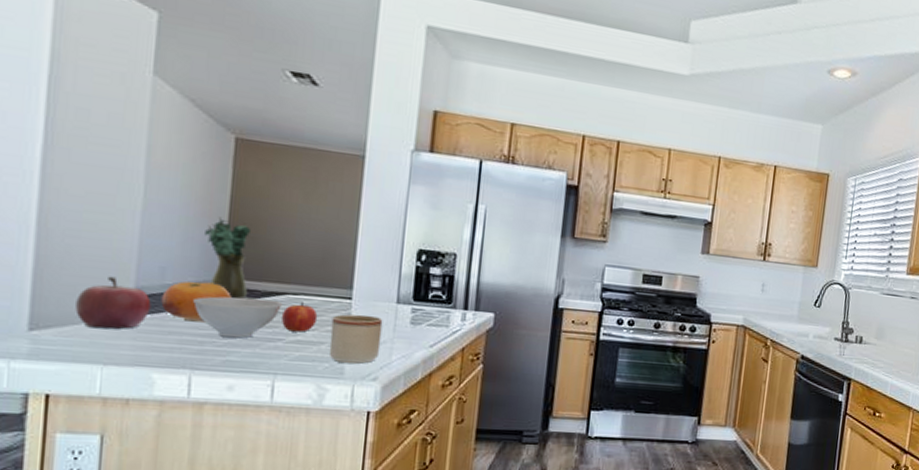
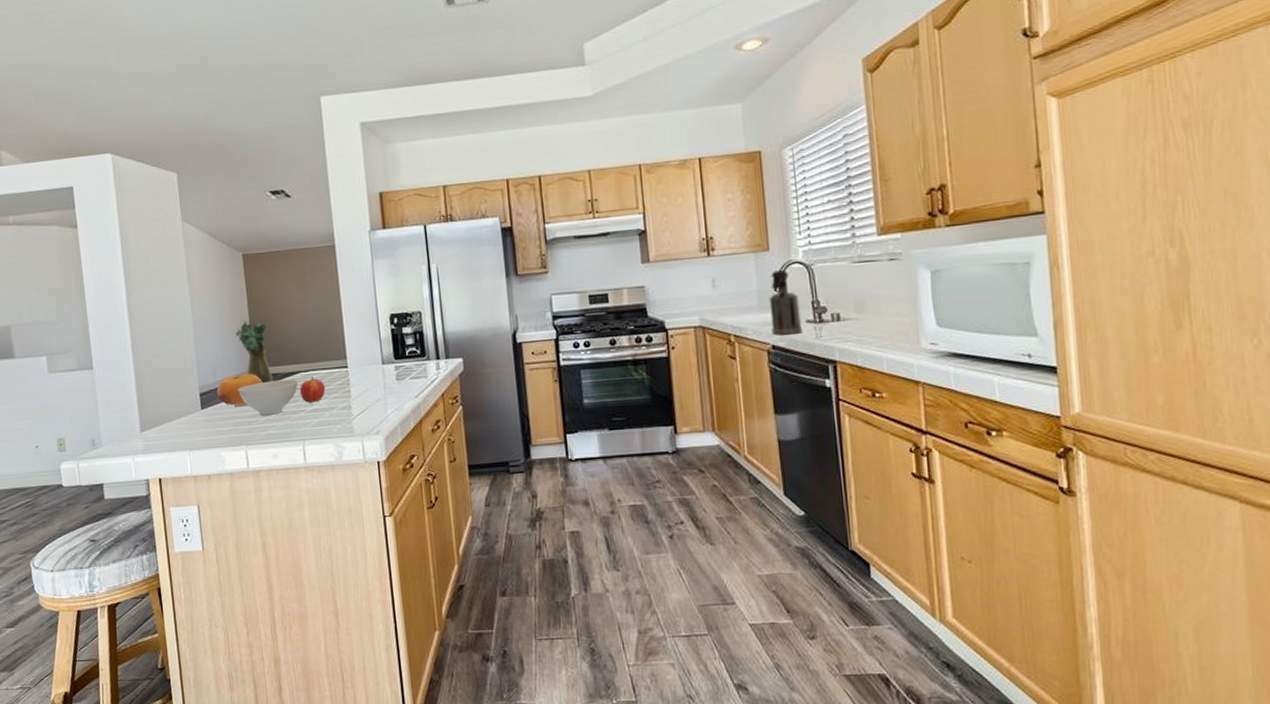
fruit: present [75,276,151,329] -> none [165,381,212,423]
mug: present [328,314,383,365] -> none [336,378,378,423]
spray bottle: none [804,287,833,349] -> present [769,270,803,336]

